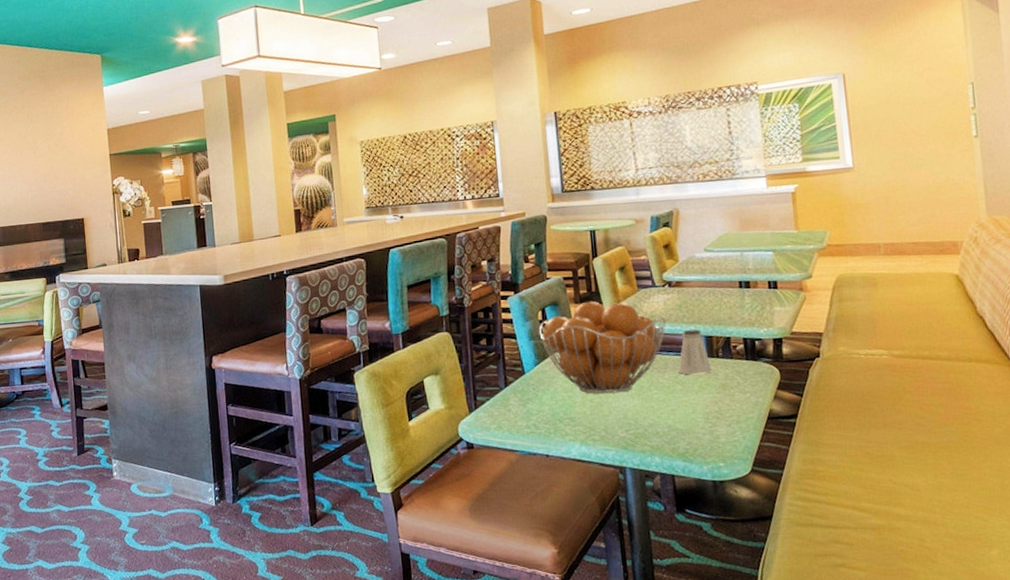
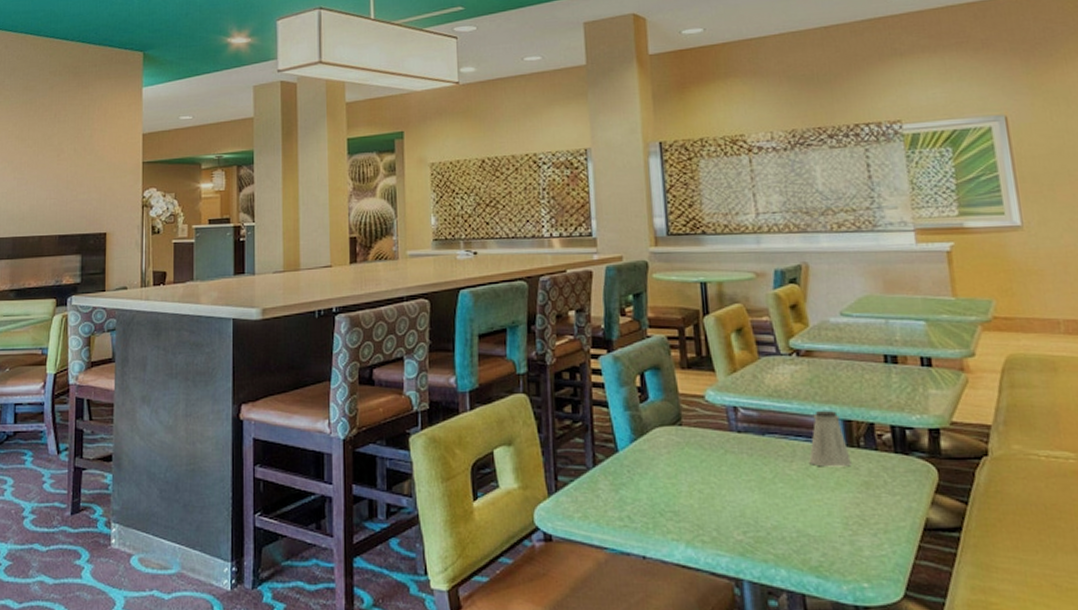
fruit basket: present [539,301,666,394] -> none [636,367,794,484]

